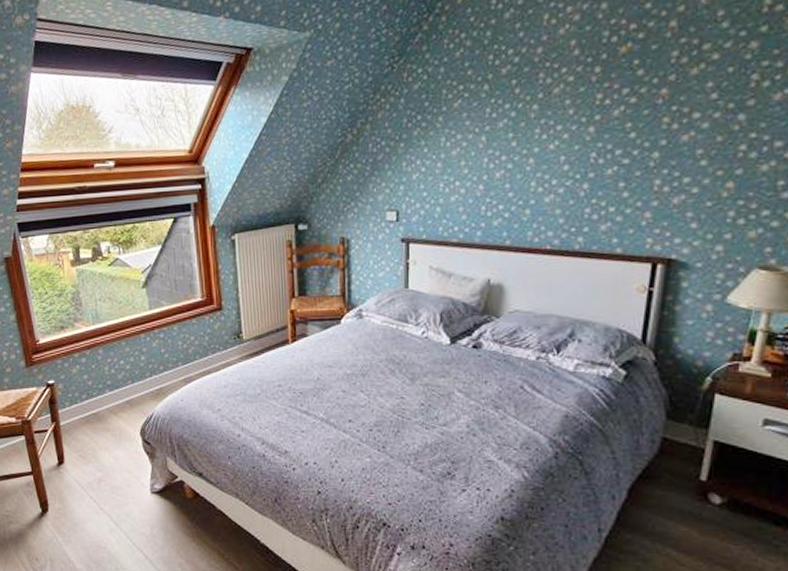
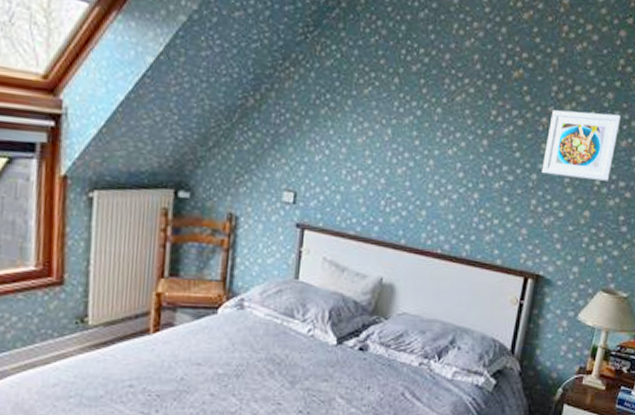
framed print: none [665,64,772,150] -> present [541,110,621,181]

